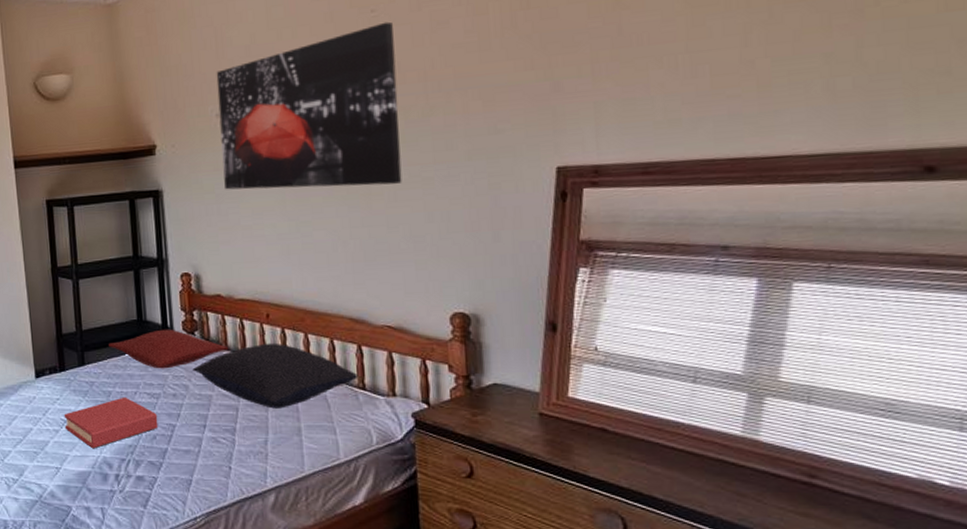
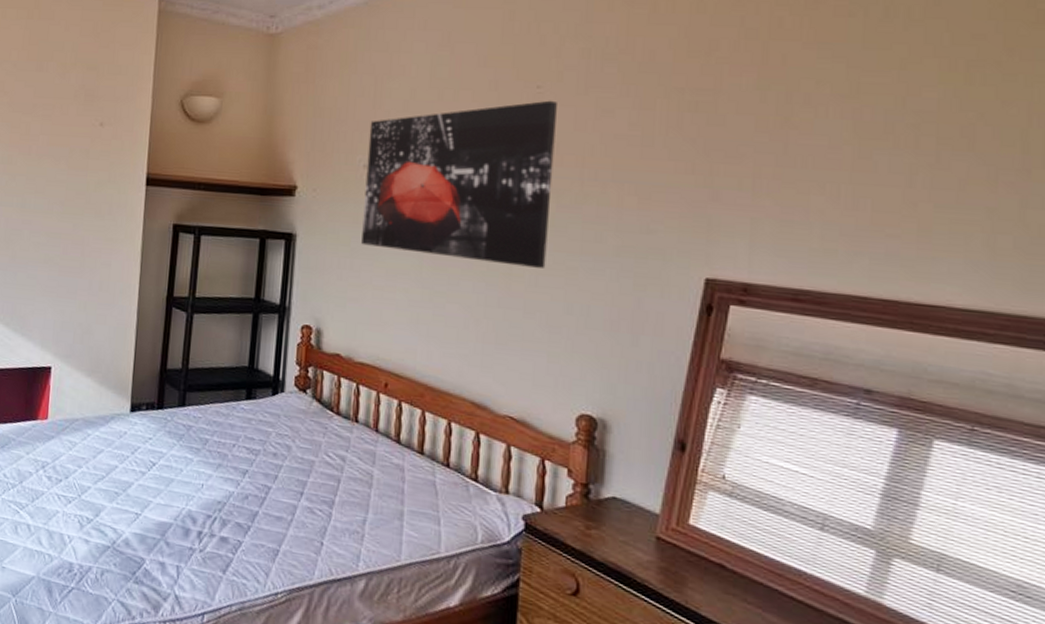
hardback book: present [64,396,158,449] -> none [152,447,254,500]
pillow: present [109,329,229,369] -> none [214,381,340,425]
pillow: present [192,343,359,409] -> none [298,414,472,488]

